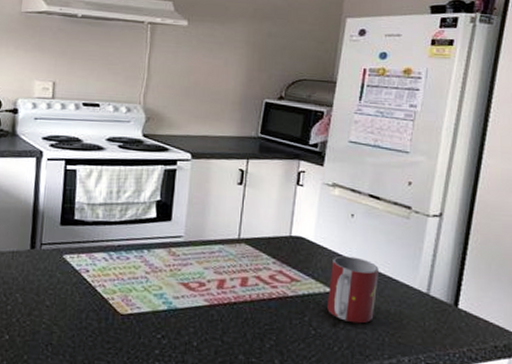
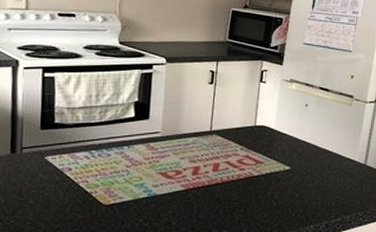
mug: present [327,256,379,324] -> none [286,139,327,193]

